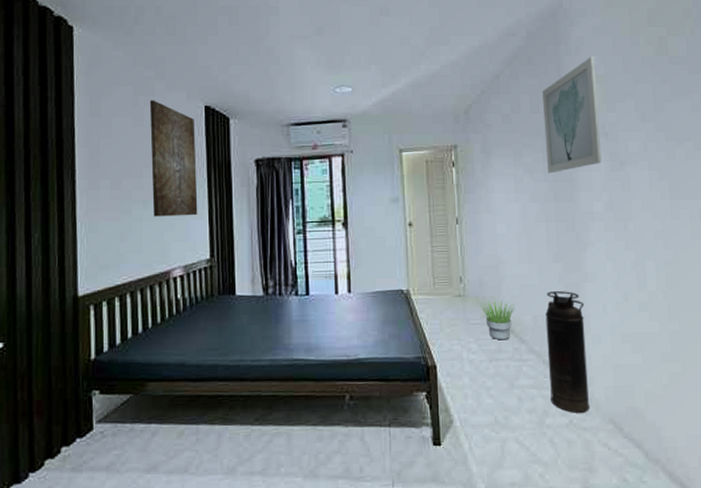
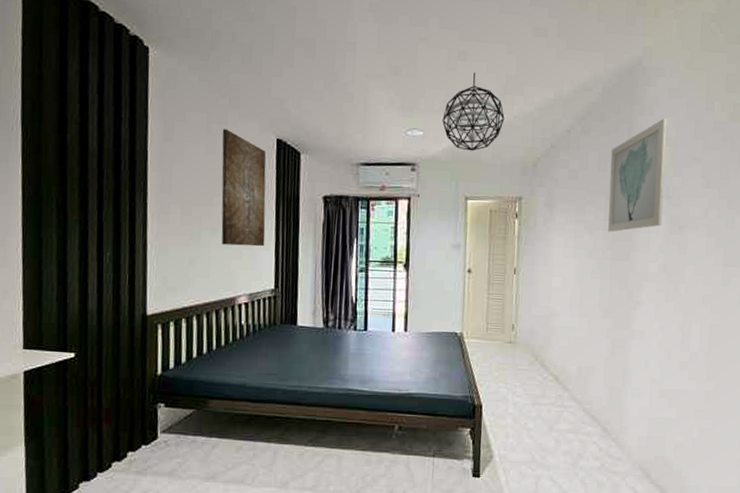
pendant light: none [370,26,432,103] -> present [442,72,505,151]
potted plant: present [480,300,515,340] -> none [529,348,562,387]
fire extinguisher: present [545,291,590,413] -> none [586,345,628,458]

